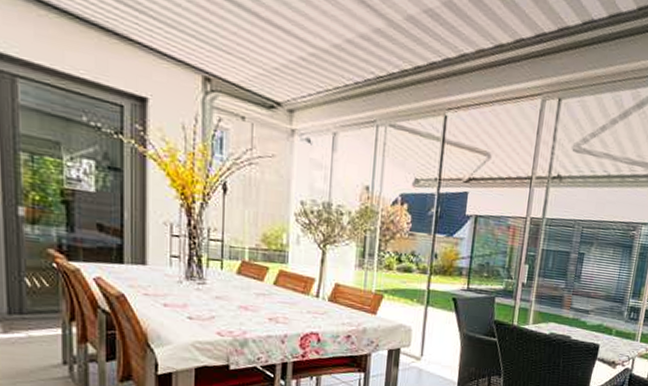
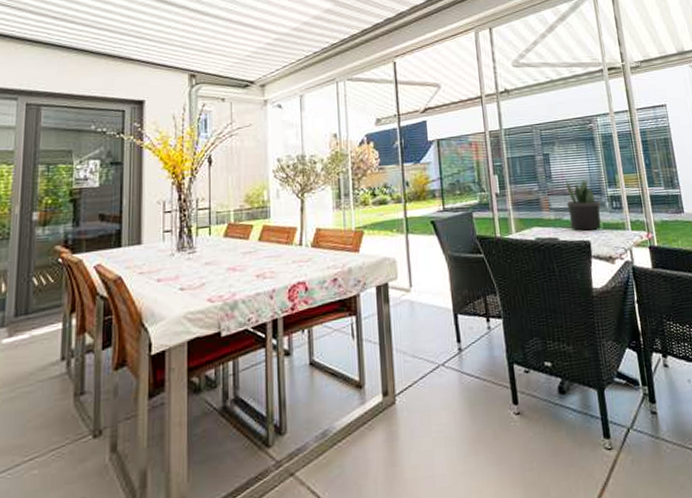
planter: none [585,283,620,336] -> present [566,180,602,231]

